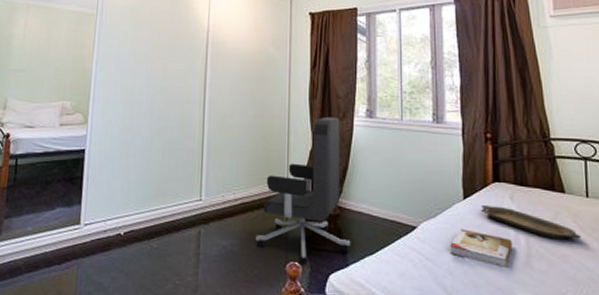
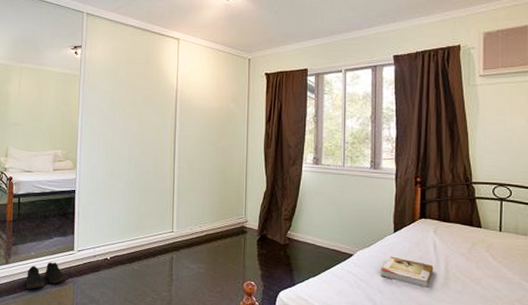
shoe: none [19,239,70,274] -> present [26,262,67,289]
office chair: present [256,116,351,264] -> none [219,163,298,284]
serving tray: present [480,204,582,240] -> none [407,236,493,266]

